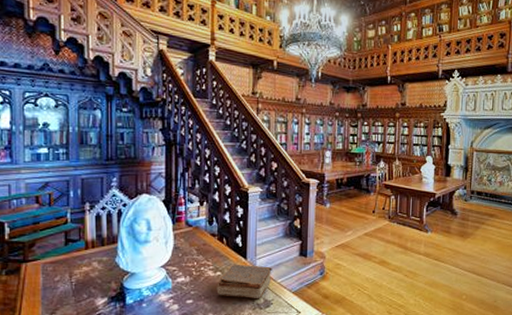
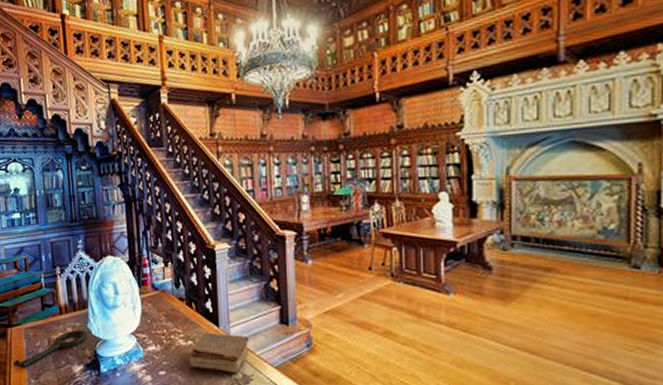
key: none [26,264,115,305] -> present [13,330,88,369]

